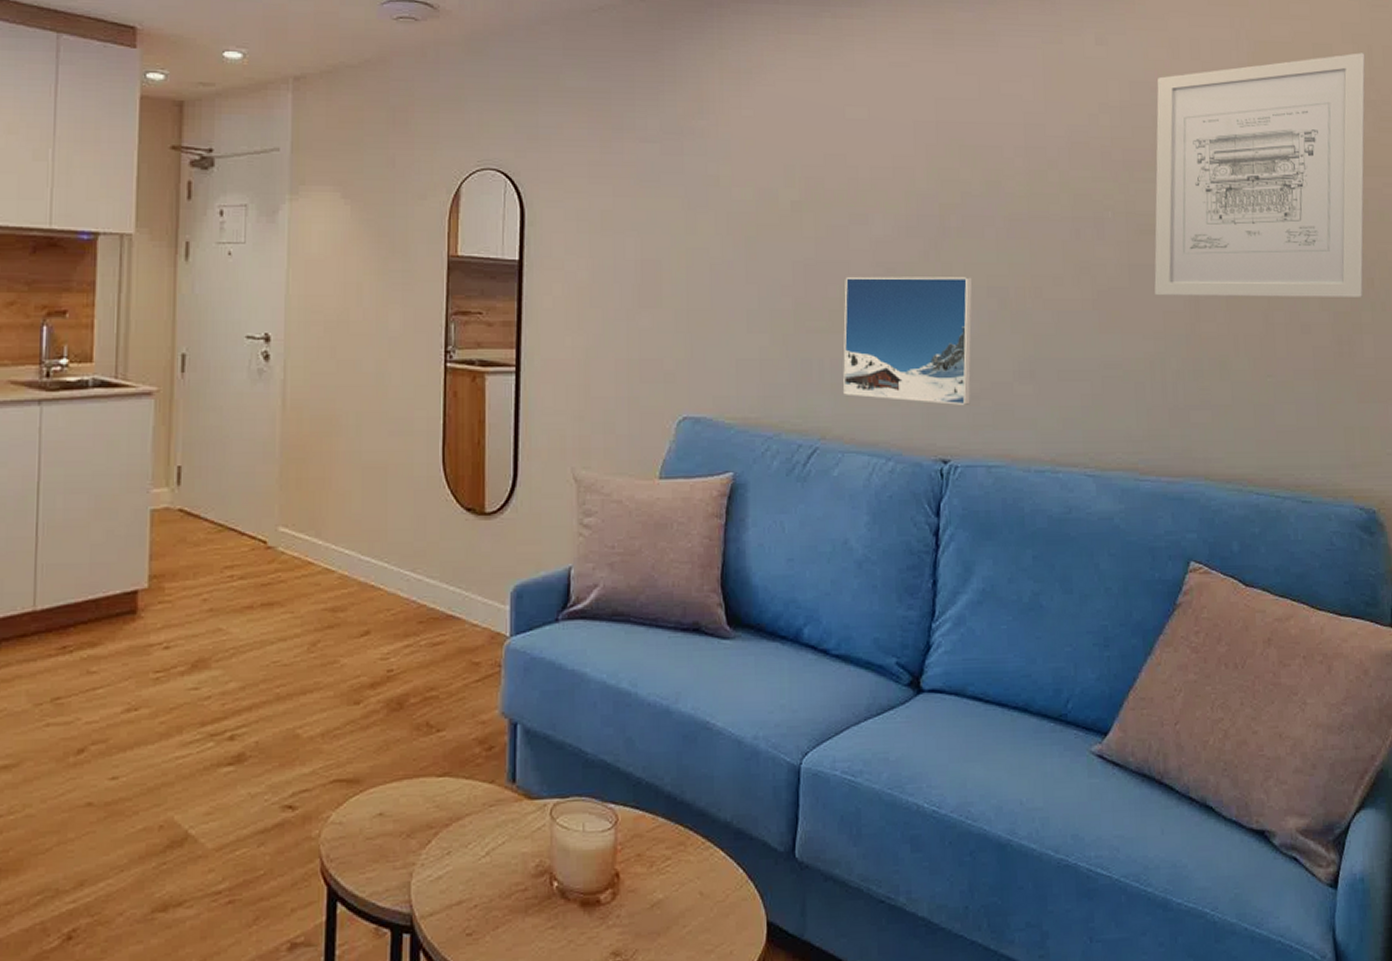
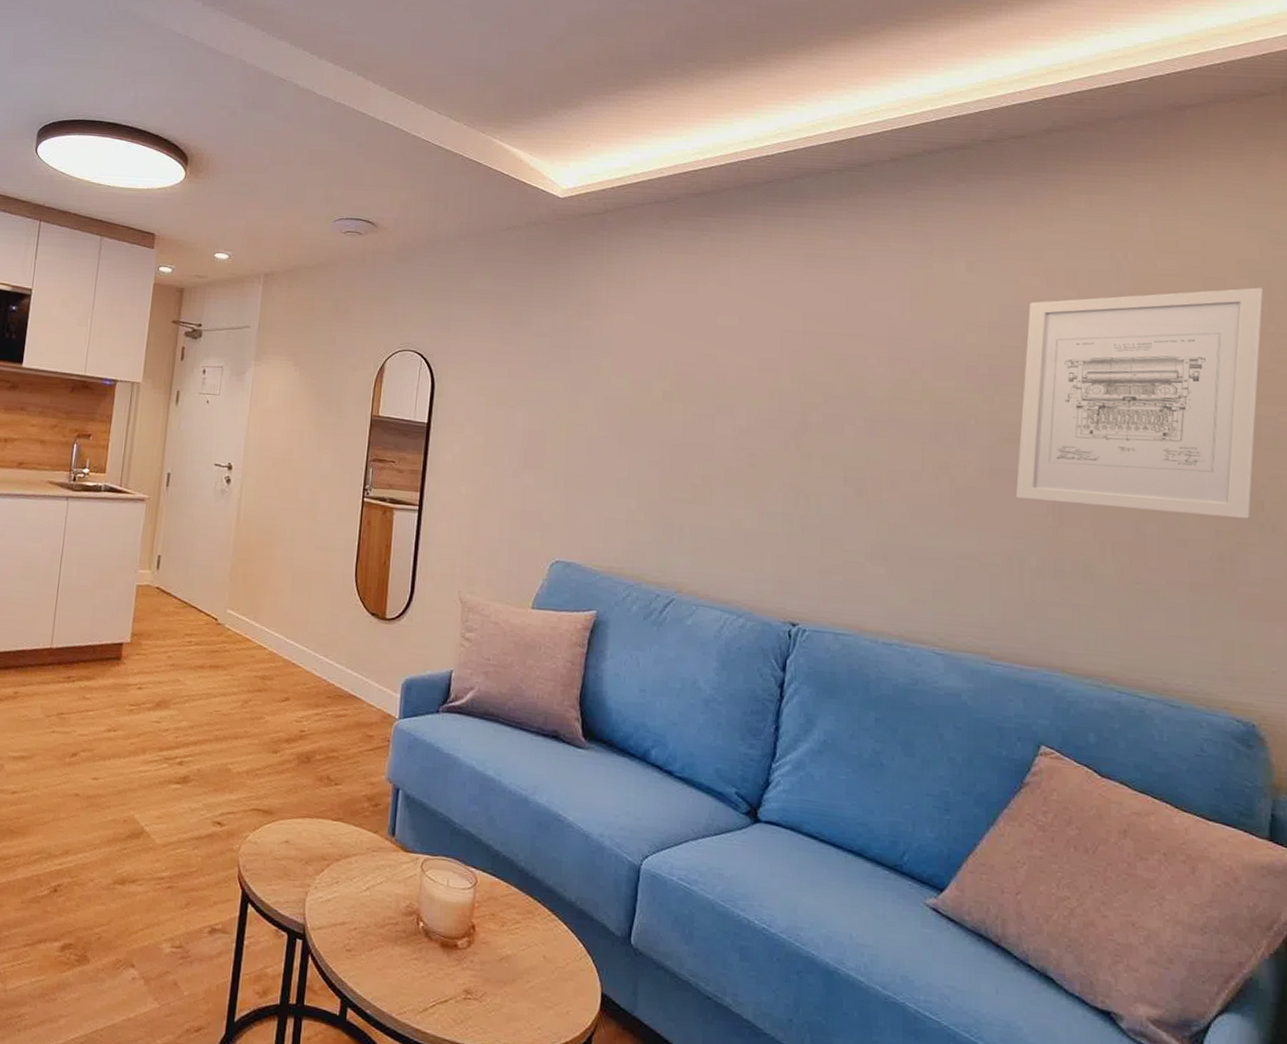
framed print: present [842,276,973,405] -> none [700,458,830,578]

